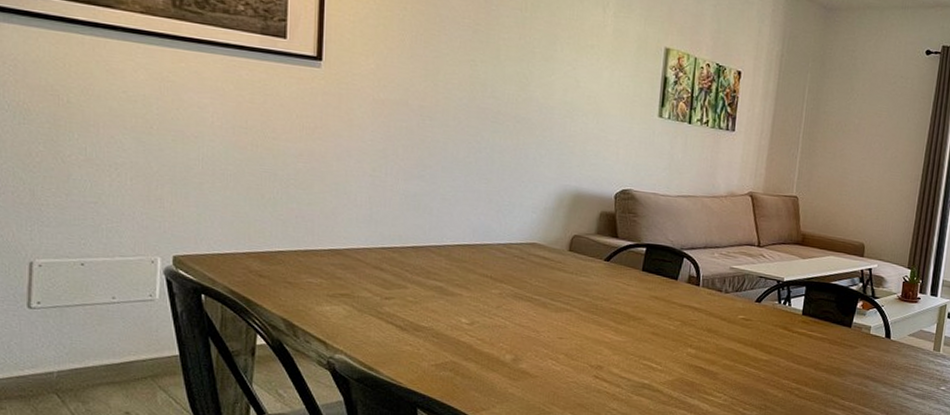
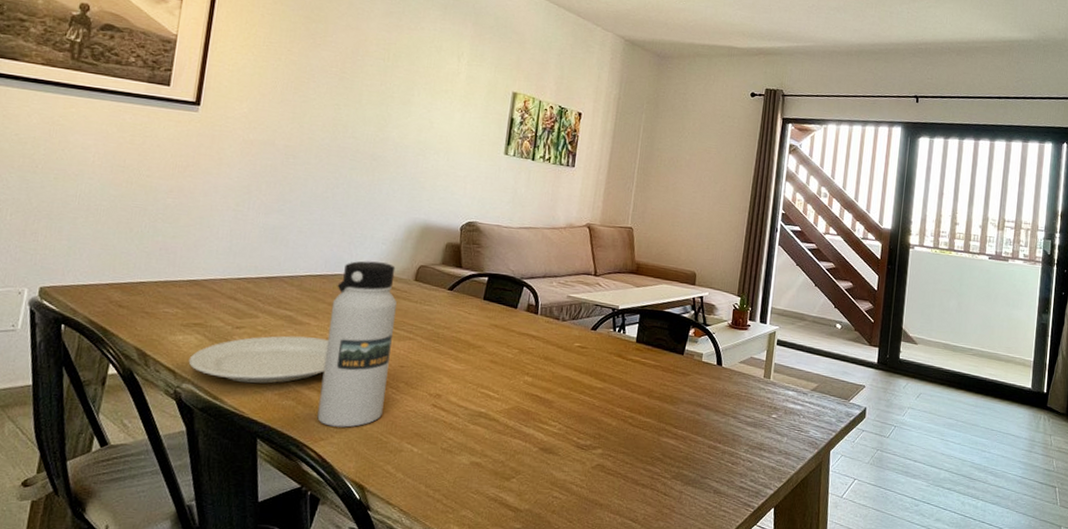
plate: none [338,307,483,355] -> present [188,335,328,384]
water bottle: none [477,230,551,398] -> present [317,261,397,428]

